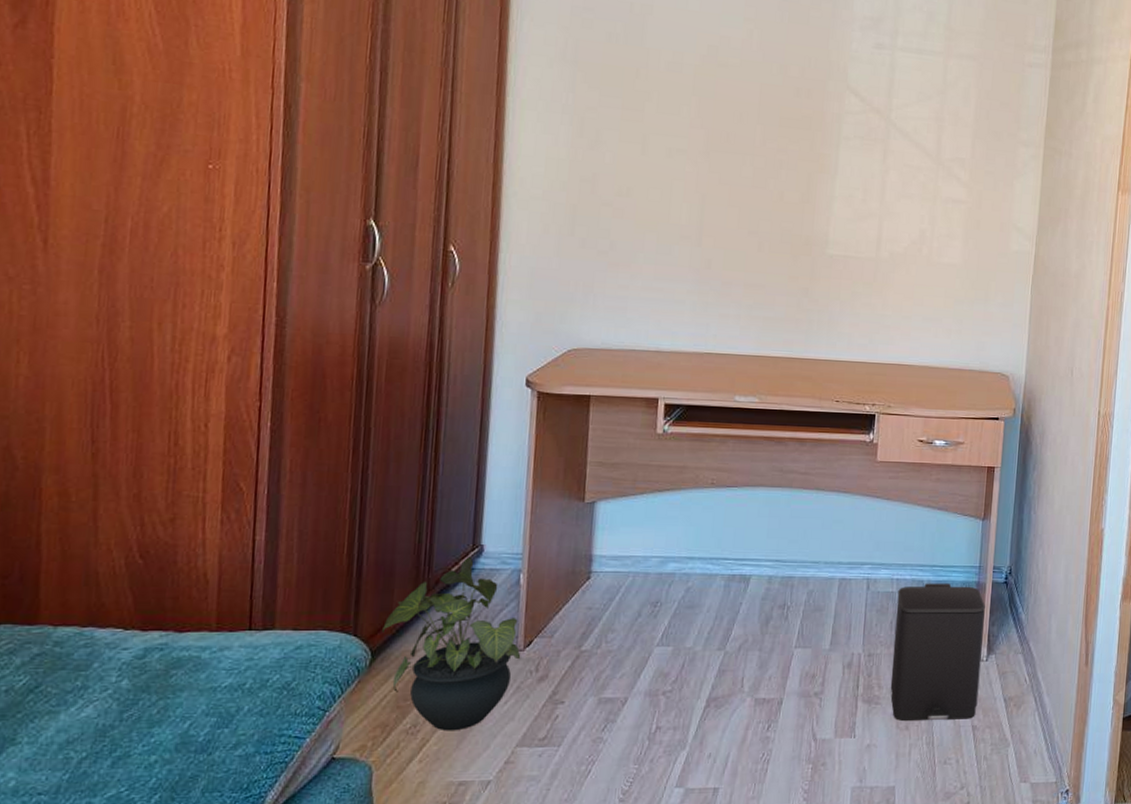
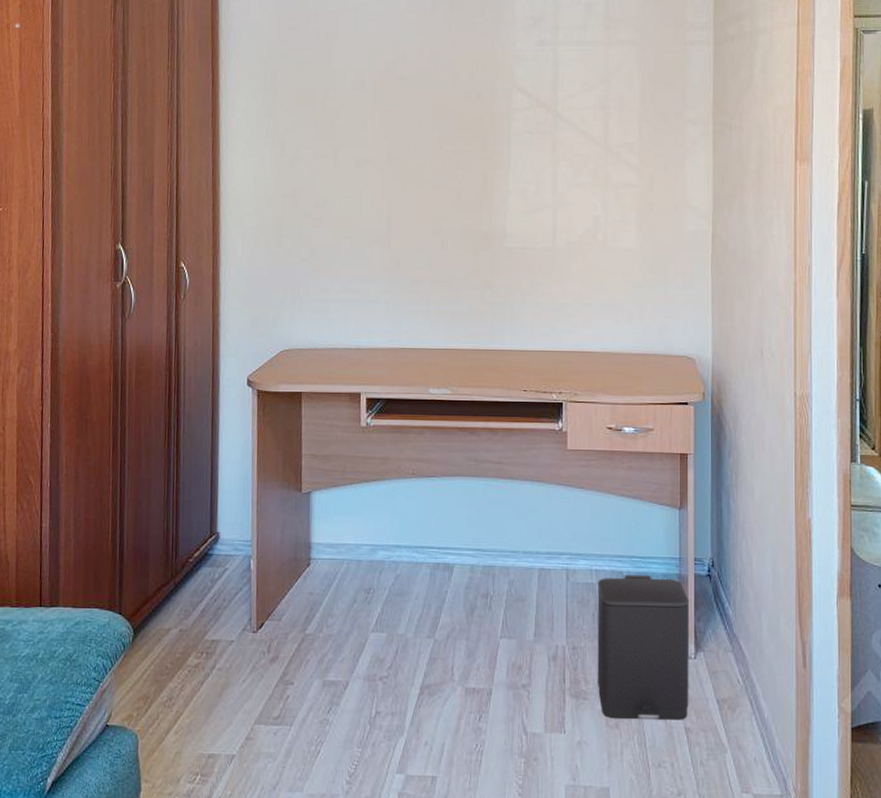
potted plant: present [381,557,521,731] -> none [140,543,255,706]

